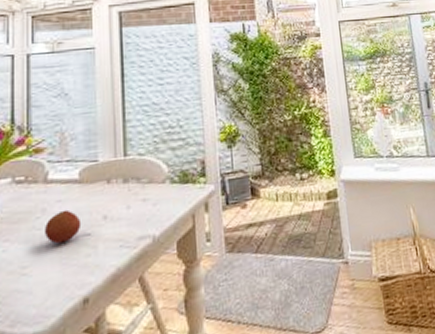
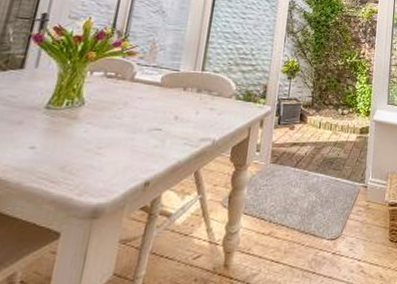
fruit: present [44,209,82,244] -> none [122,106,156,133]

